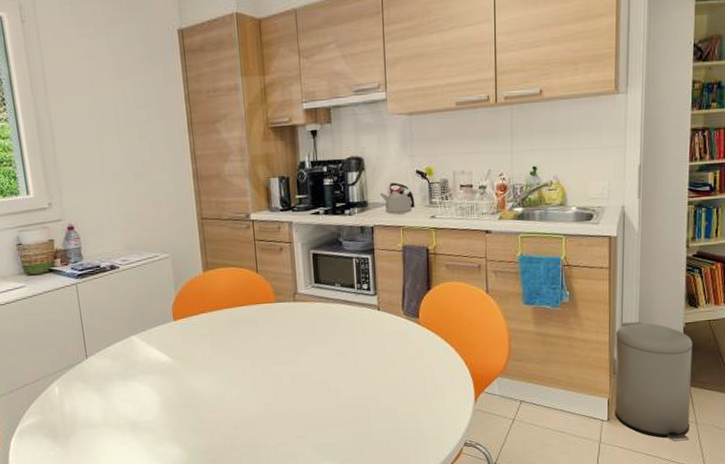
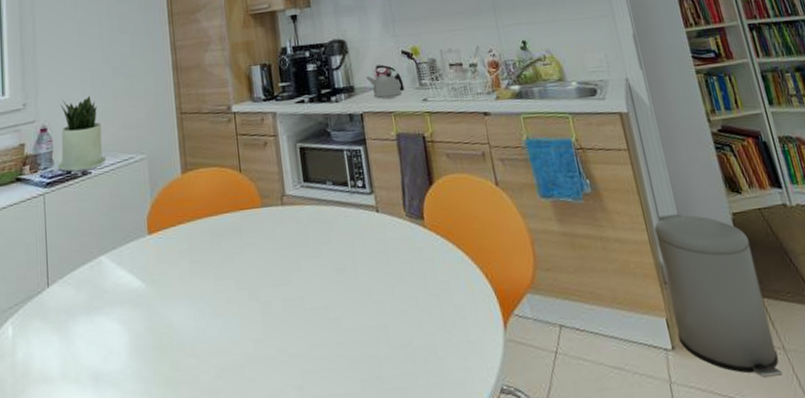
planter: none [85,198,133,267] -> present [57,95,107,173]

